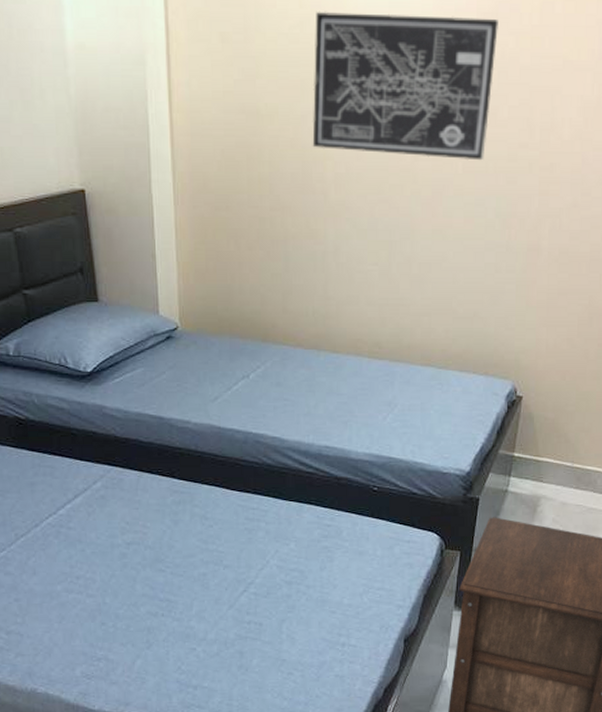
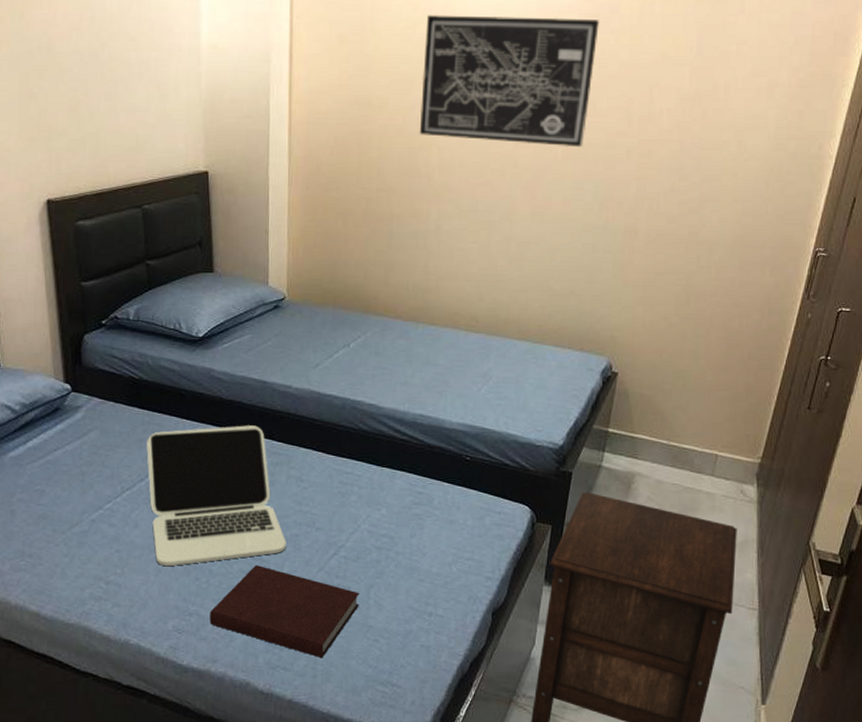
laptop: none [39,464,194,613] -> present [146,425,286,567]
notebook: none [119,606,272,694] -> present [209,565,359,659]

